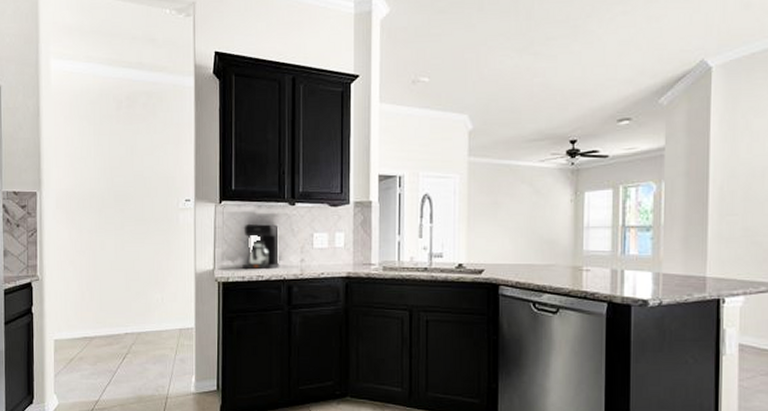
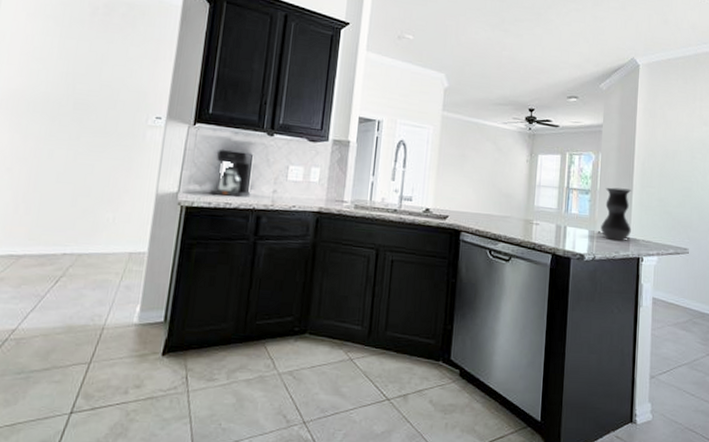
vase: none [667,220,708,282] -> present [600,187,632,242]

